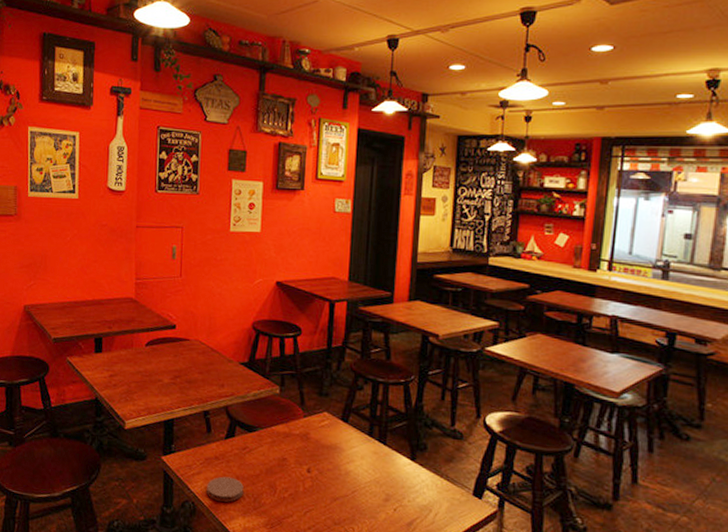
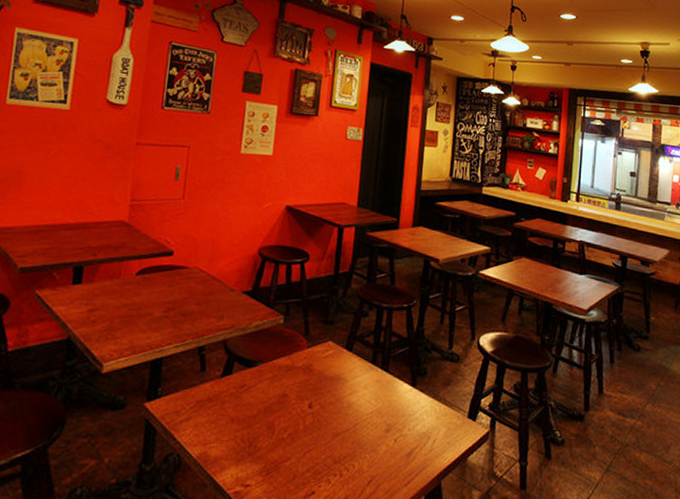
coaster: present [207,476,244,502] -> none [195,420,239,450]

